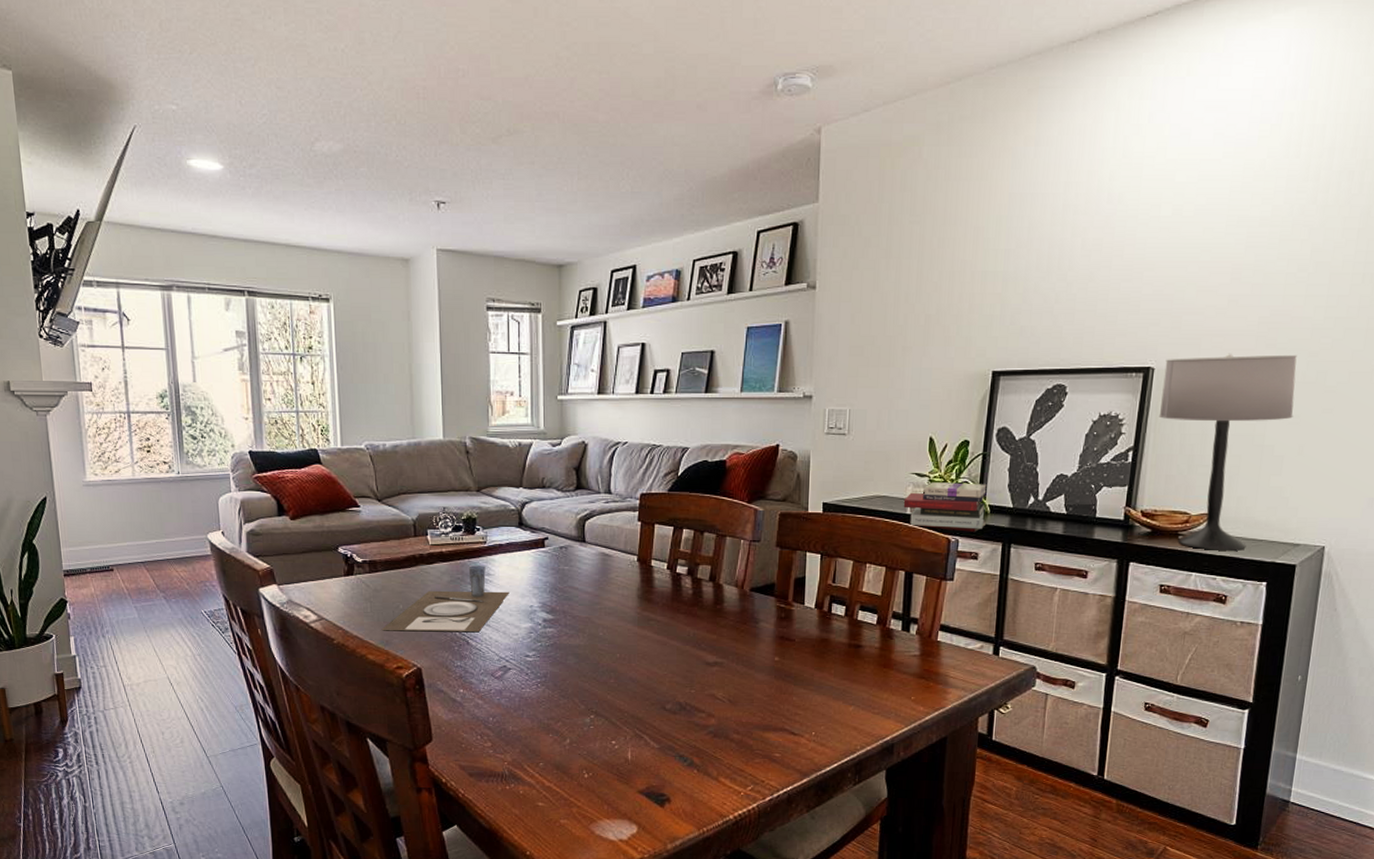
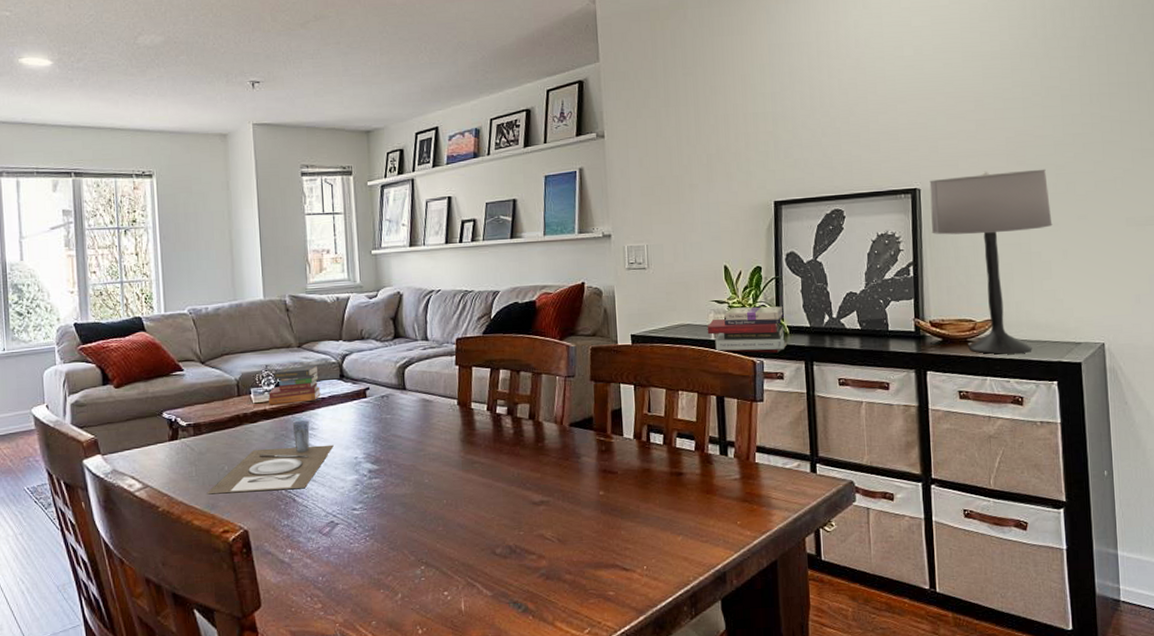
books: none [445,510,499,548] -> present [268,365,321,405]

